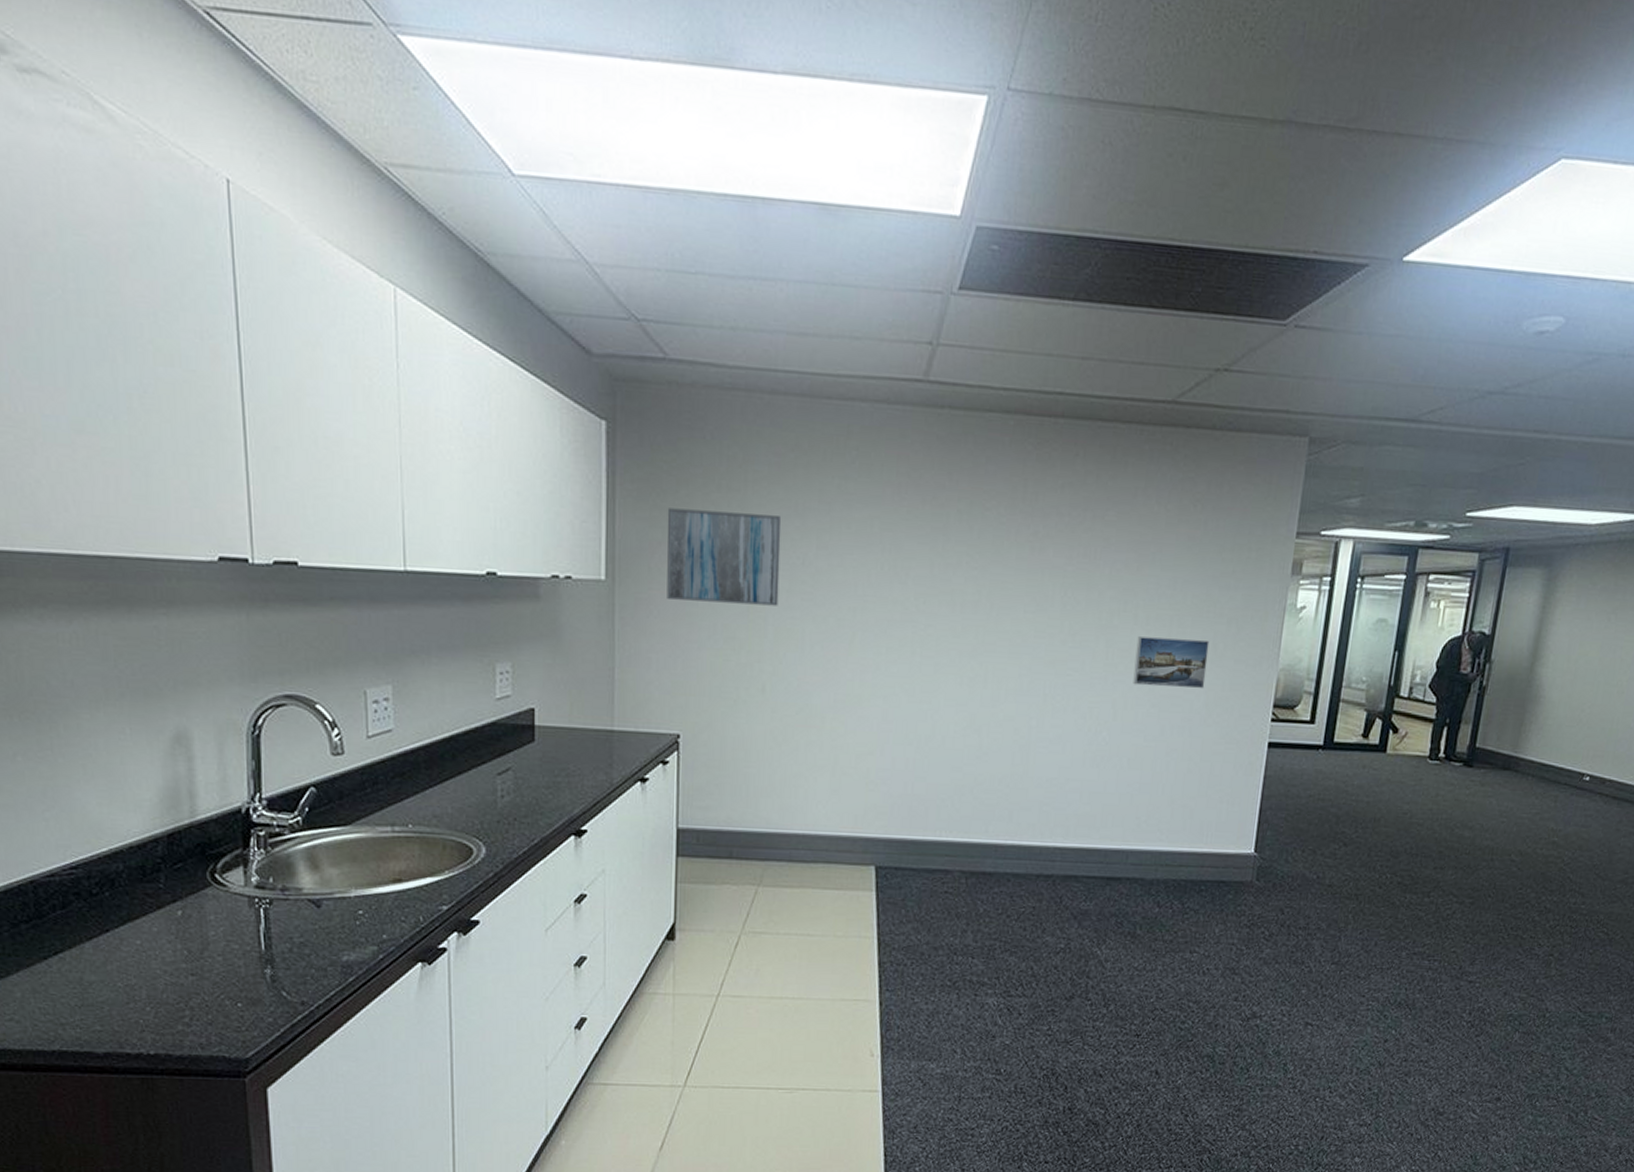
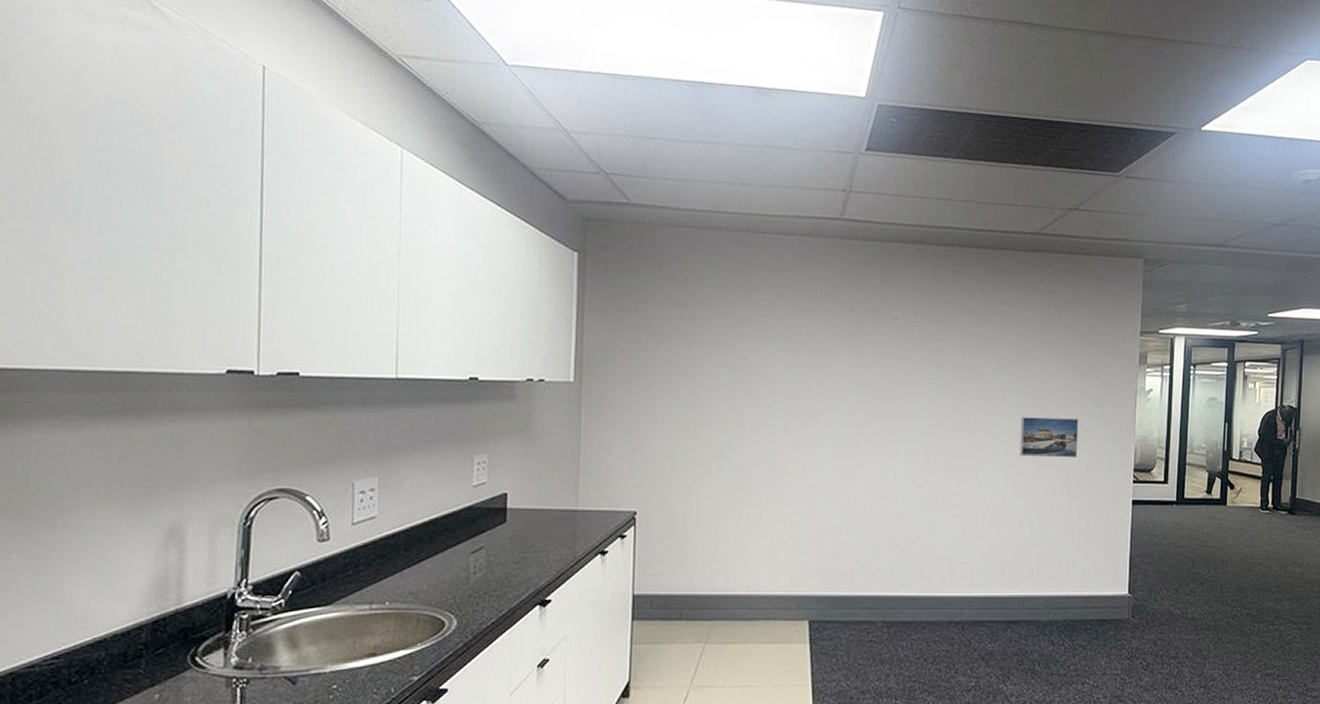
wall art: present [667,508,782,606] -> none [627,321,725,400]

